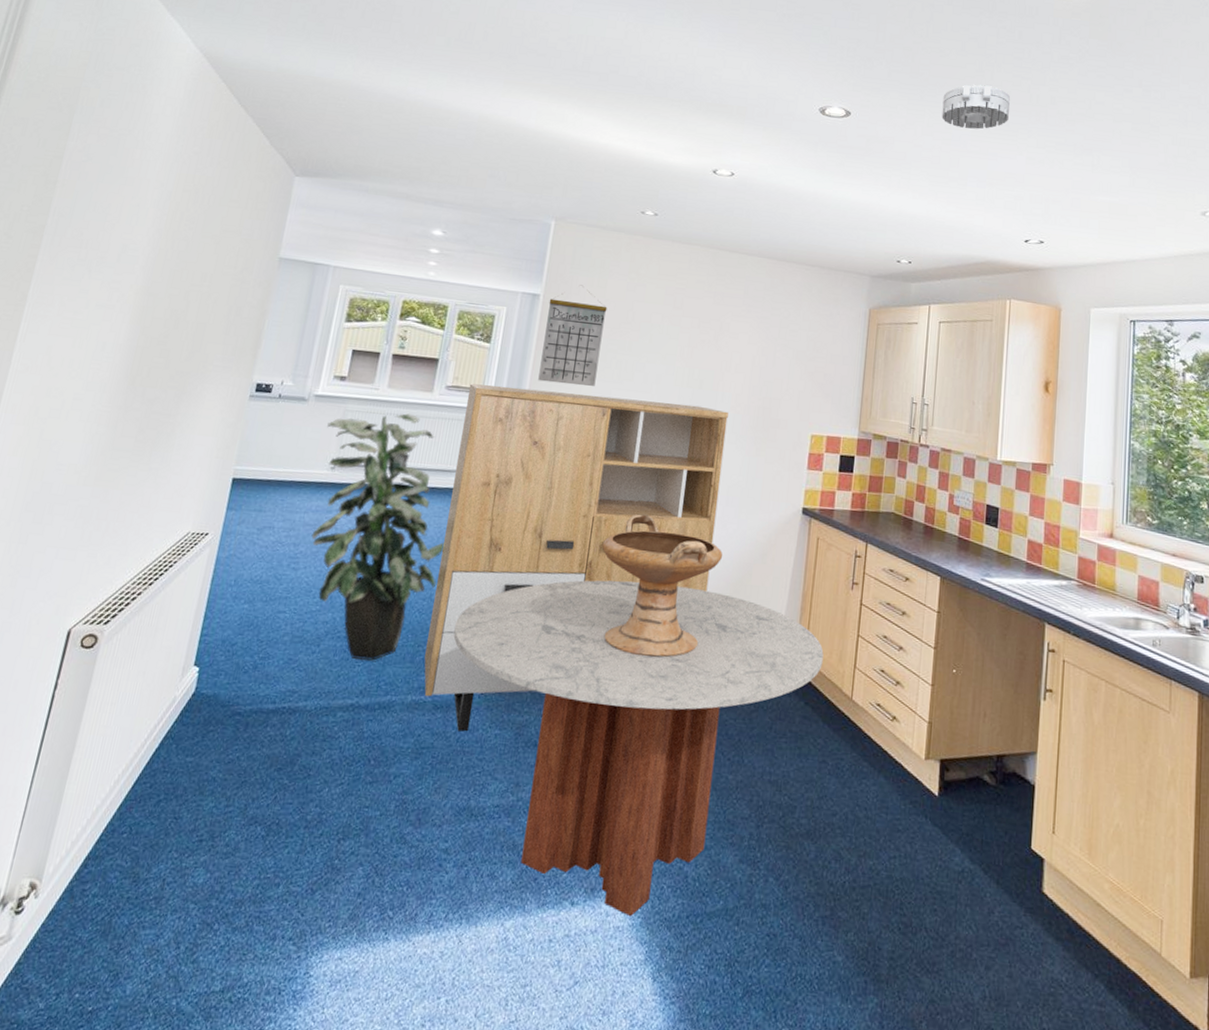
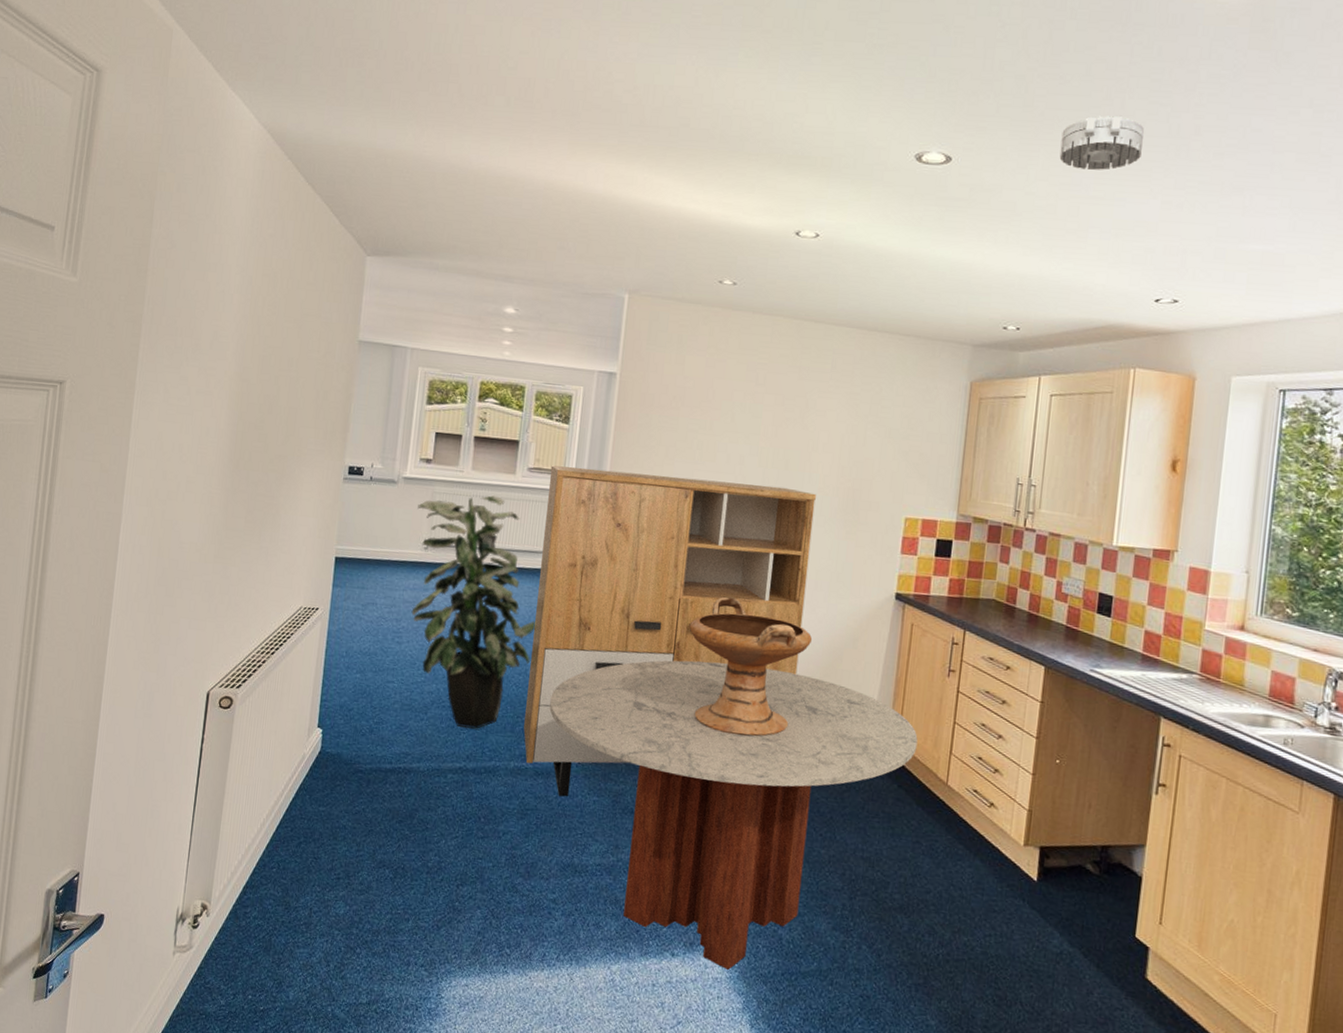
calendar: present [538,285,607,387] -> none [618,362,686,468]

